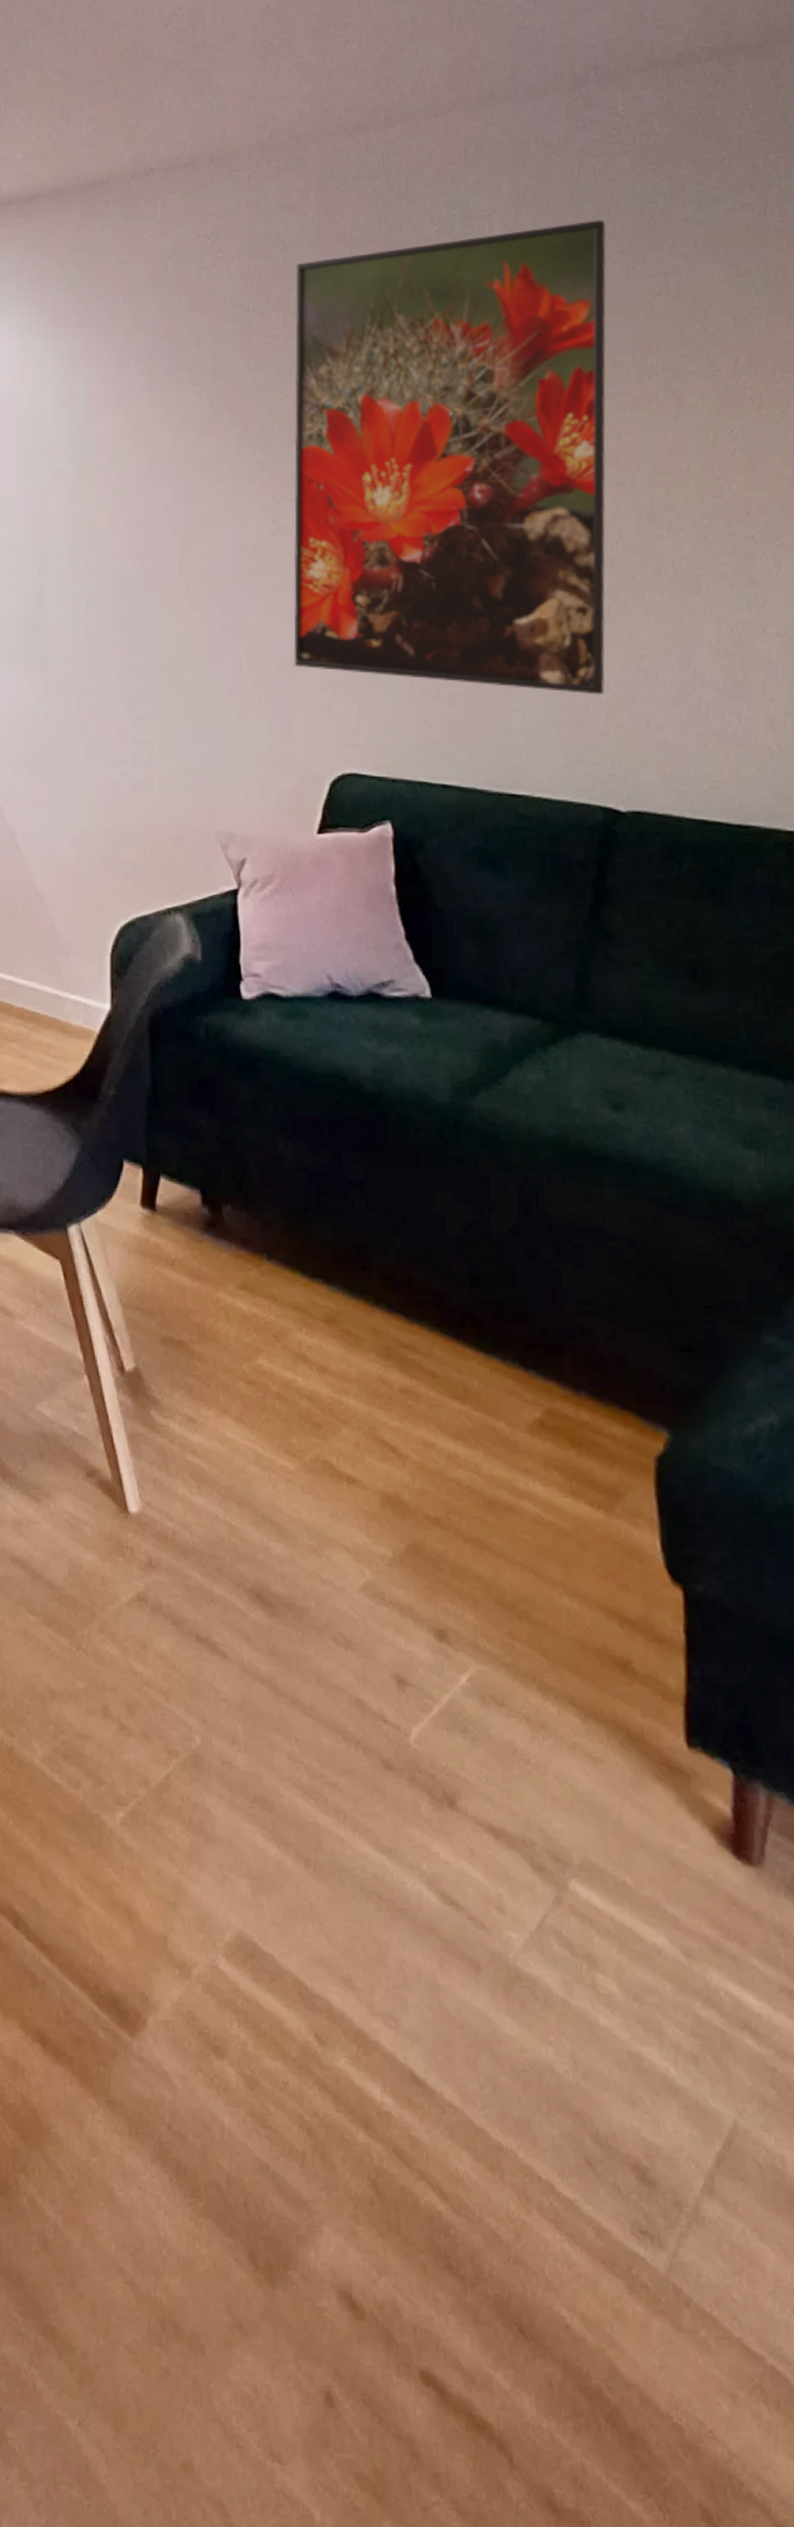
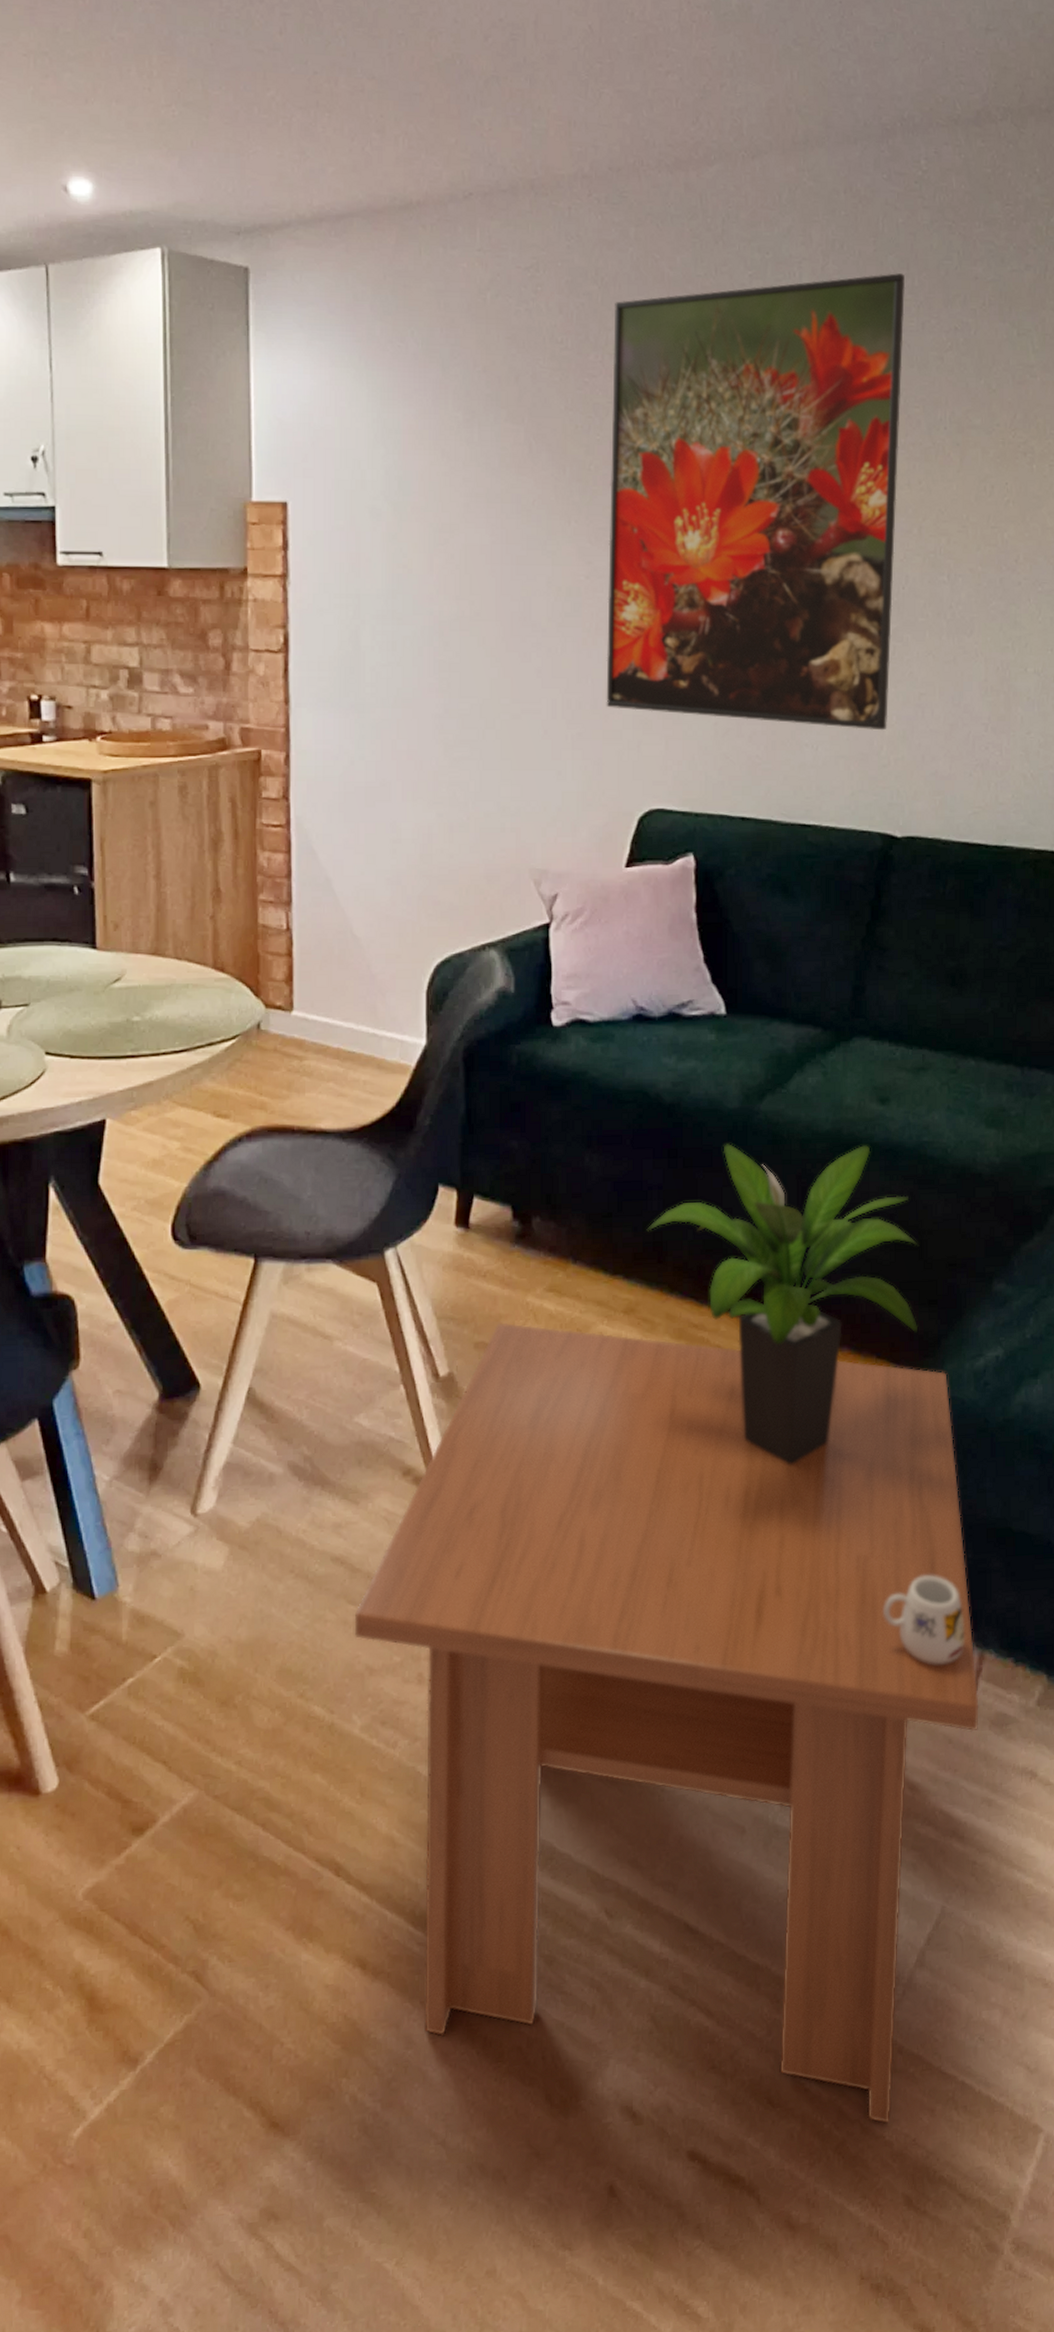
coffee table: none [35,1318,772,2400] -> present [354,1322,979,2125]
potted plant: none [348,1142,671,1525] -> present [646,1144,919,1465]
mug: none [642,1684,747,1802] -> present [884,1575,964,1665]

